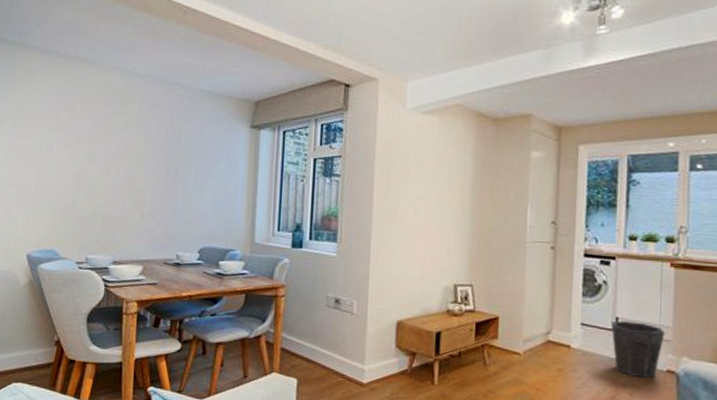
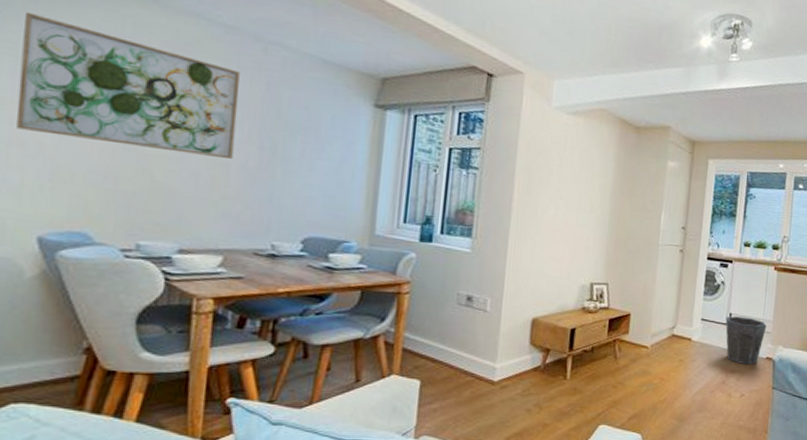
wall art: none [14,85,151,185] -> present [16,11,241,160]

